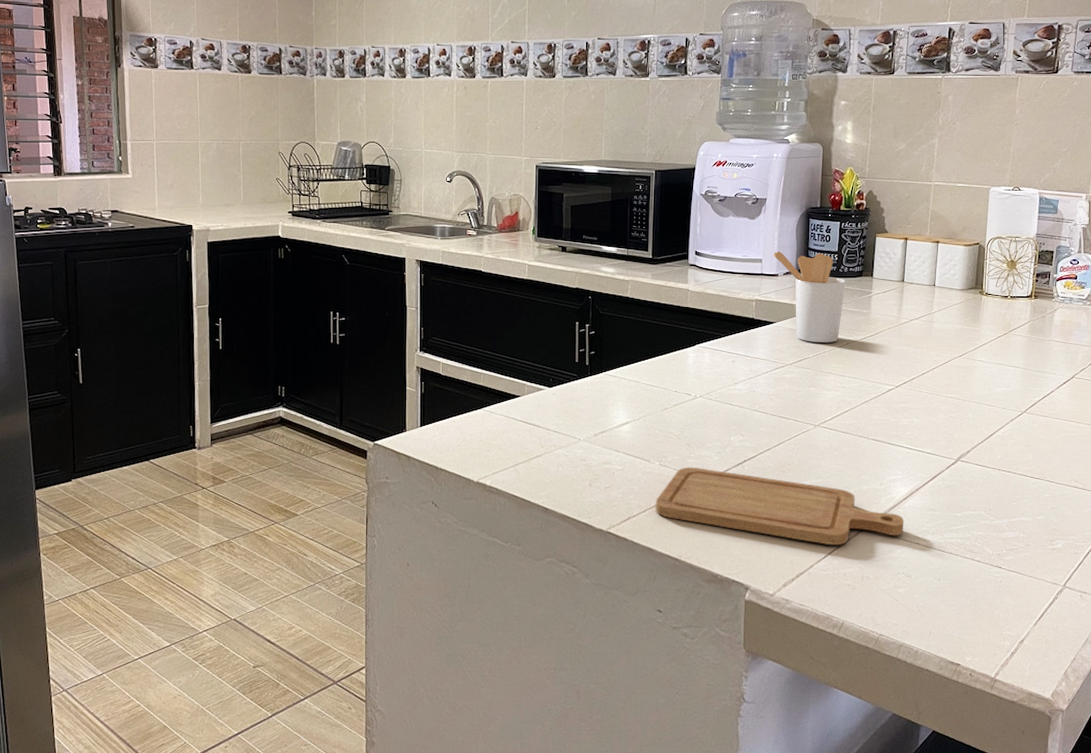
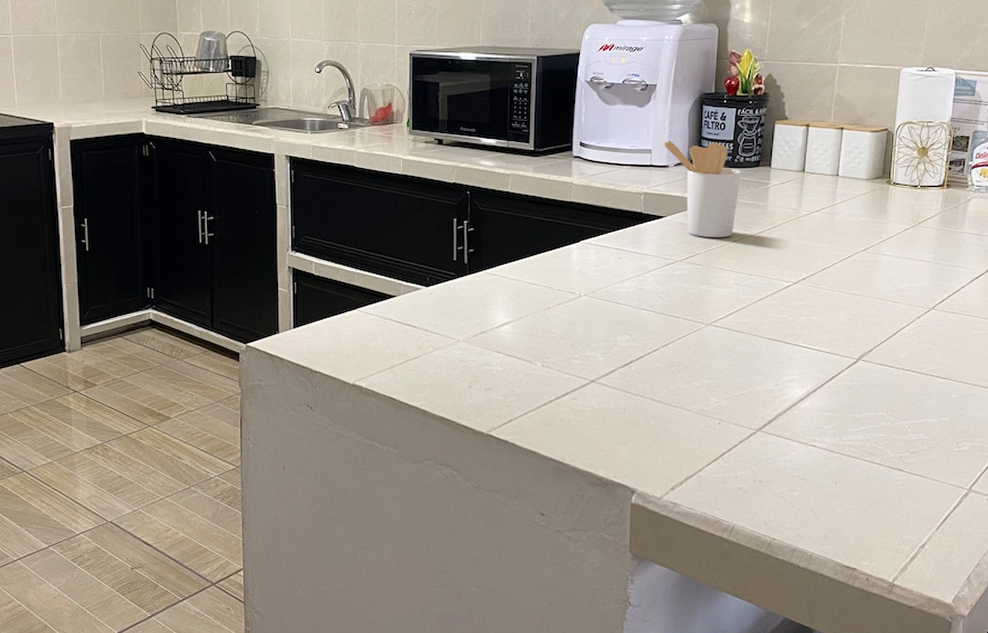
chopping board: present [655,467,904,546] -> none [538,368,800,448]

